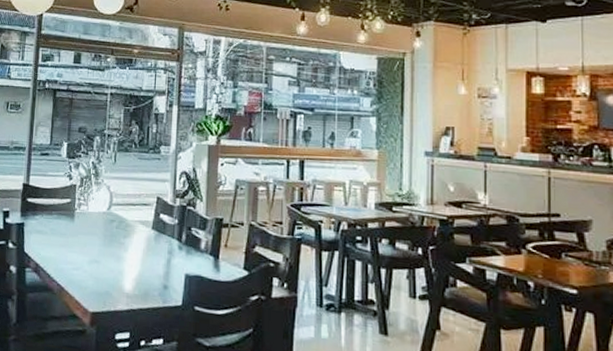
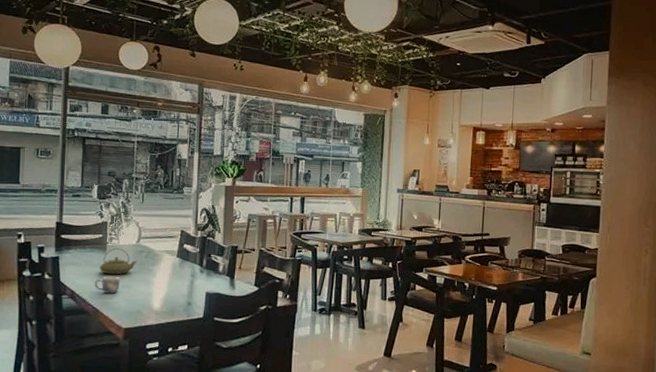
mug: none [60,248,89,270] -> present [94,276,121,294]
teapot: none [65,215,107,247] -> present [99,248,137,275]

